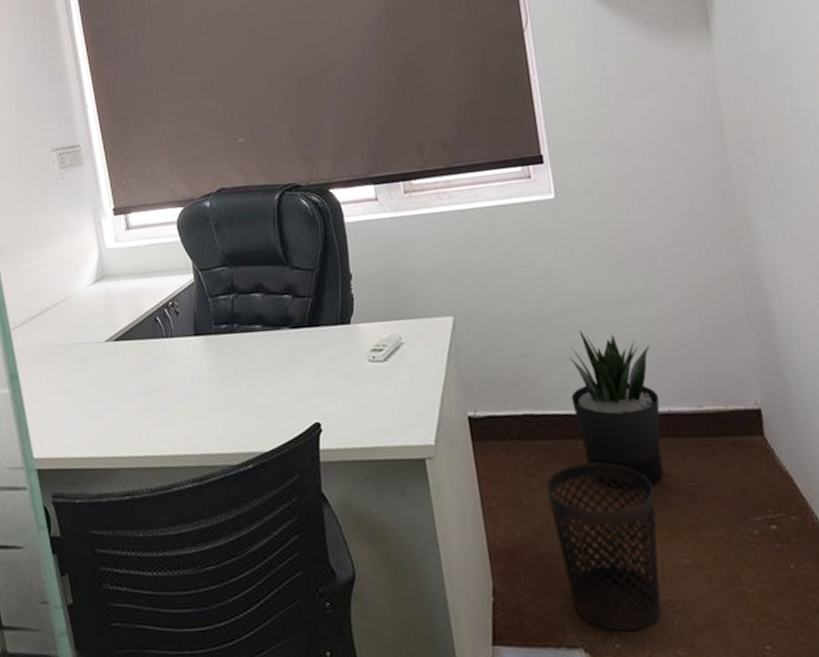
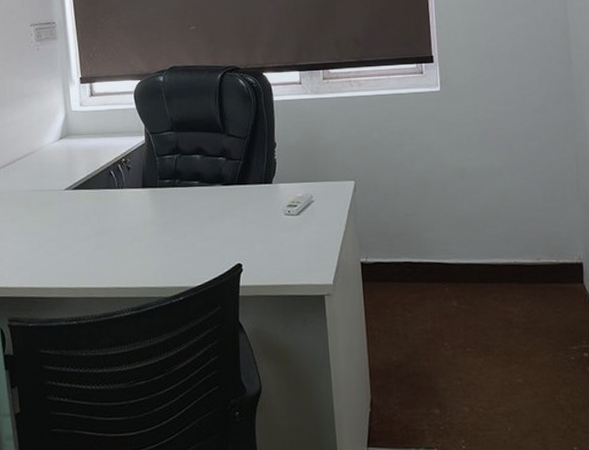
trash bin: present [545,463,661,632] -> none [417,302,500,436]
planter: present [568,330,664,489] -> none [442,196,509,323]

